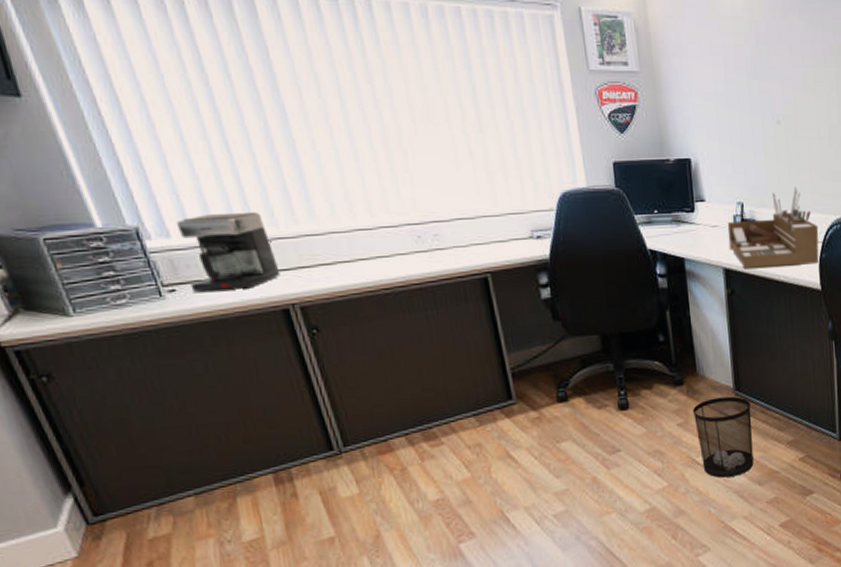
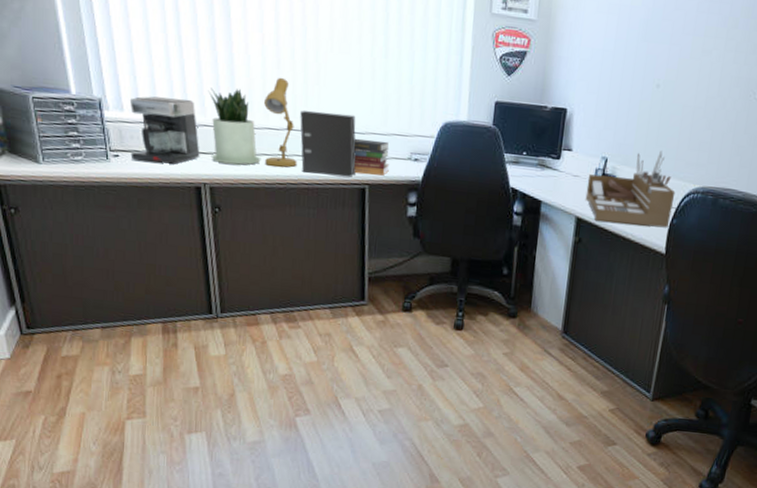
planter: none [275,190,358,278] -> present [208,88,261,165]
desk lamp: none [347,170,408,271] -> present [264,77,303,168]
binder: none [393,200,473,272] -> present [300,110,356,178]
books: none [463,222,511,264] -> present [354,138,390,176]
waste bin: present [692,396,754,478] -> none [518,335,574,413]

